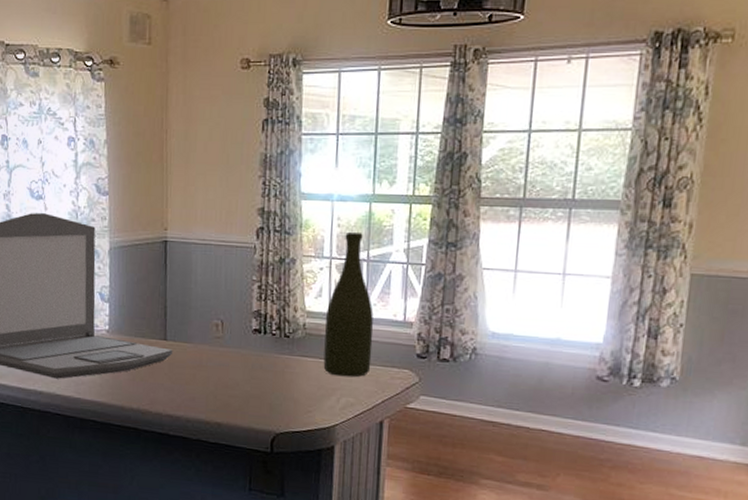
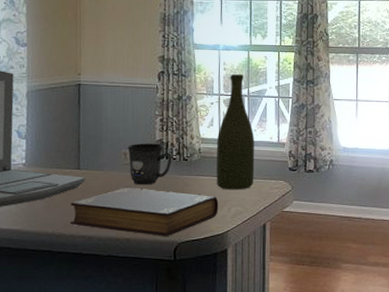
book: none [156,364,326,426] -> present [70,188,219,237]
mug: none [220,313,272,364] -> present [127,143,172,185]

